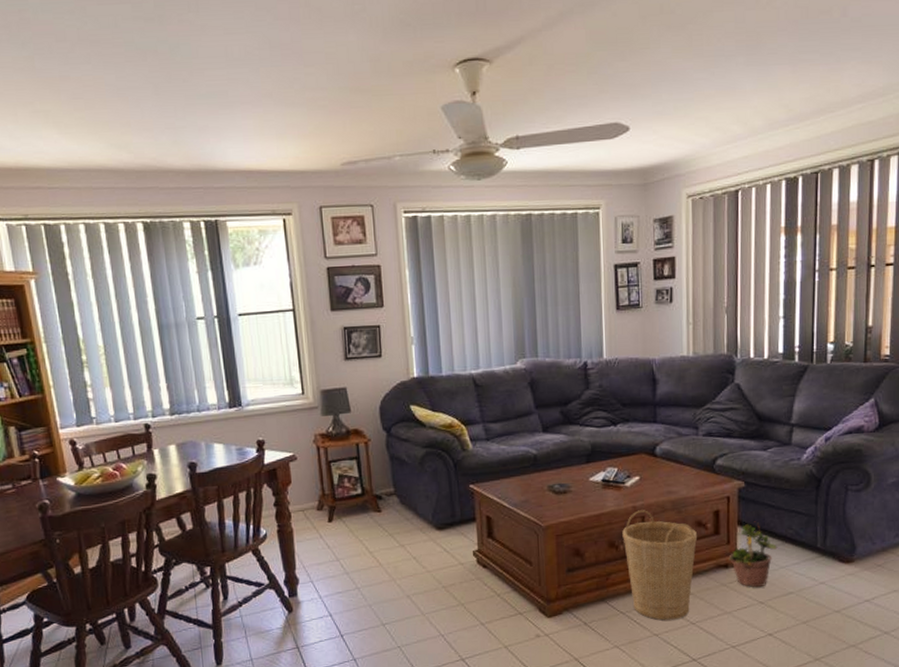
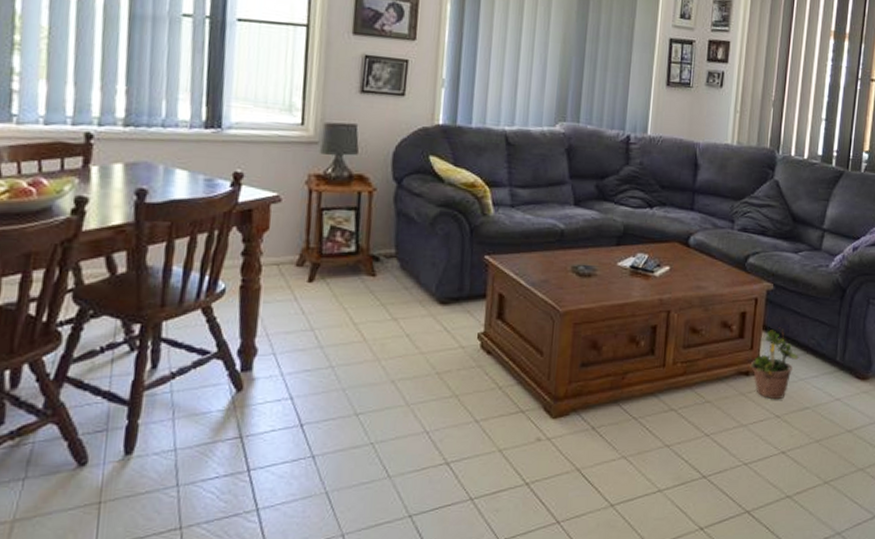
basket: present [622,510,698,621] -> none [644,304,722,430]

